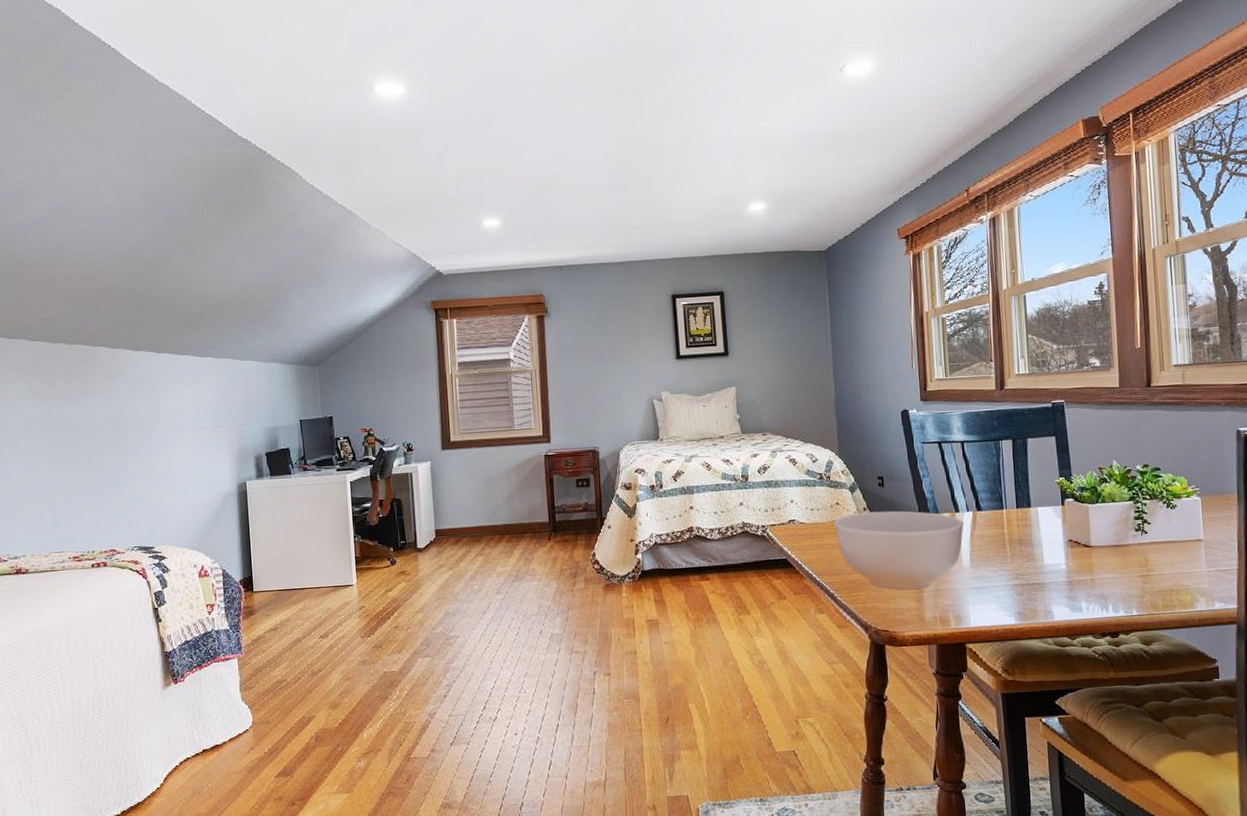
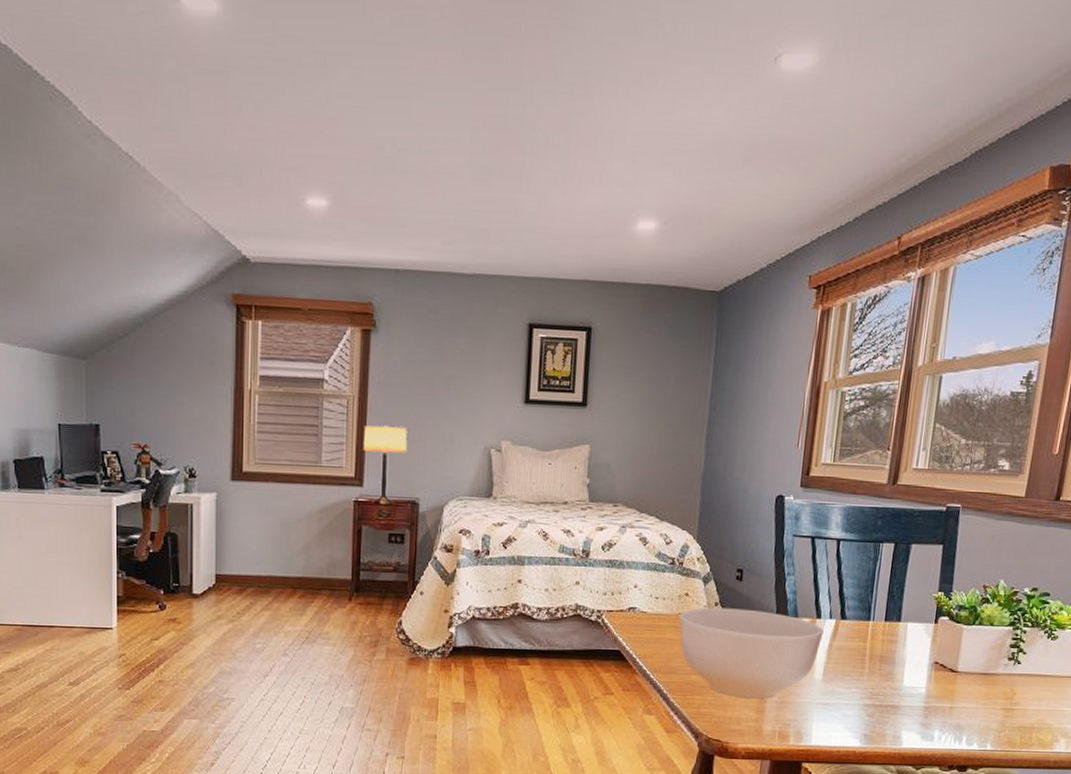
table lamp: none [546,390,583,457] -> present [363,425,407,506]

